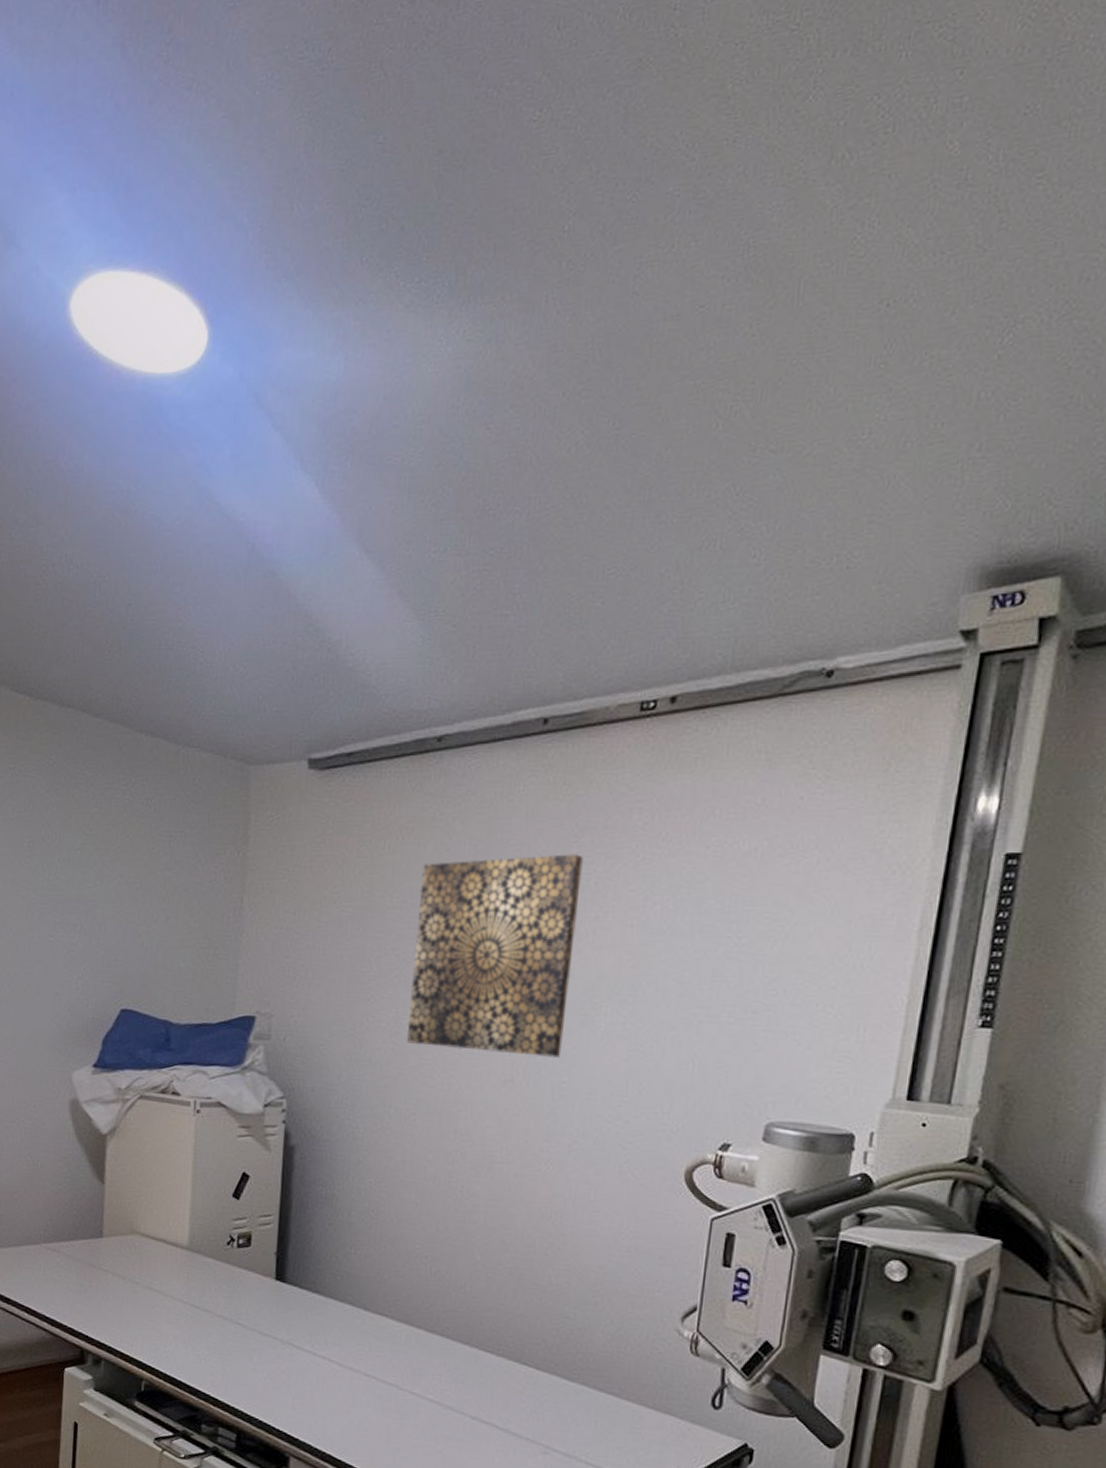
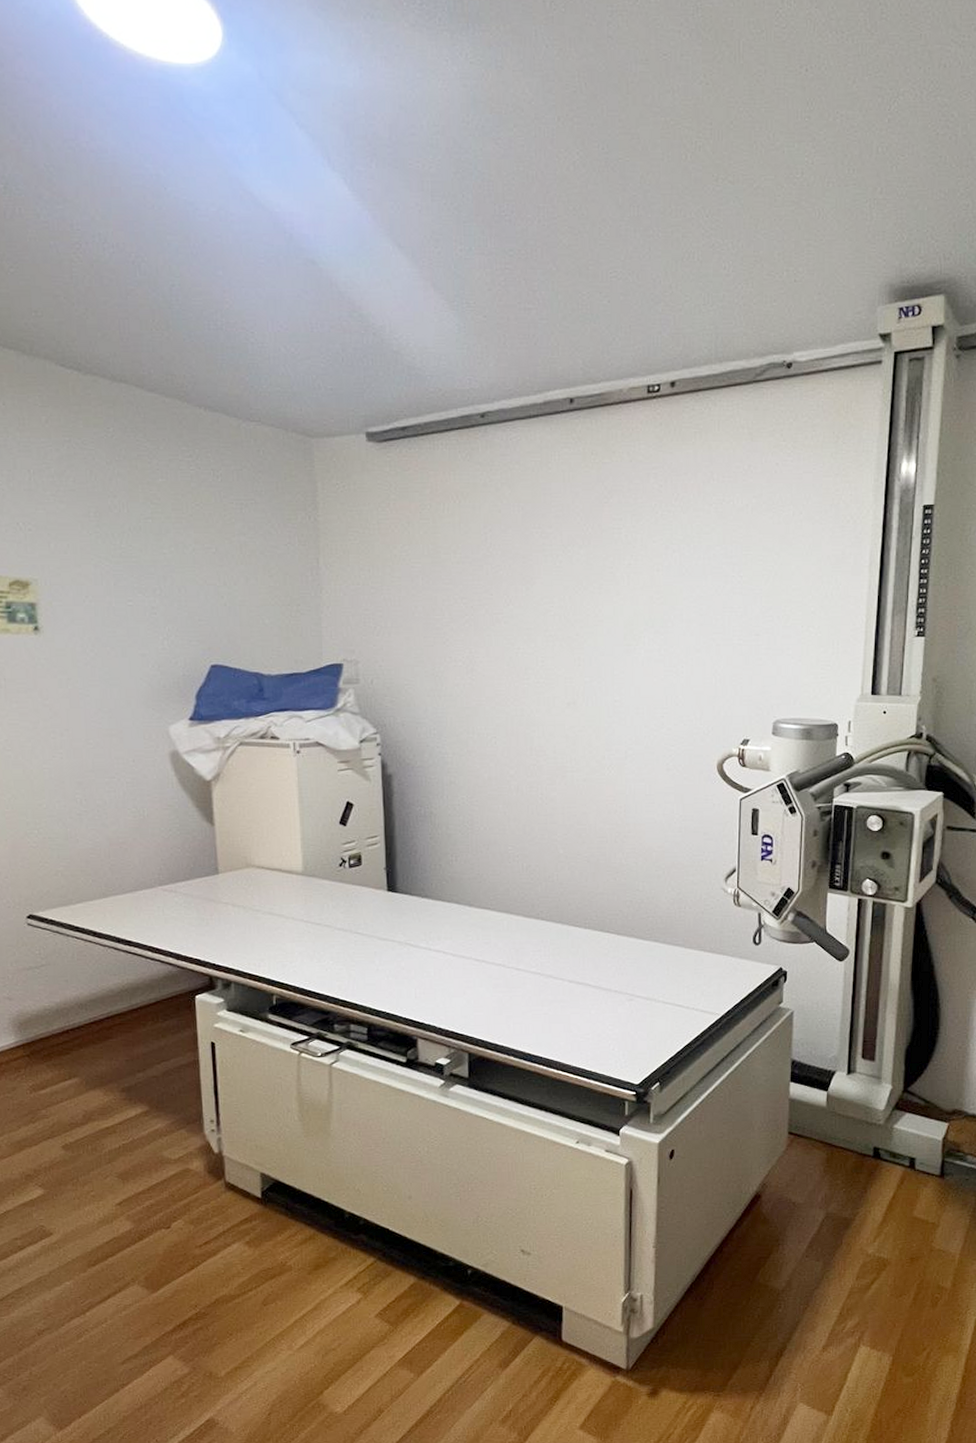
wall art: present [406,854,583,1058] -> none [479,513,614,681]

